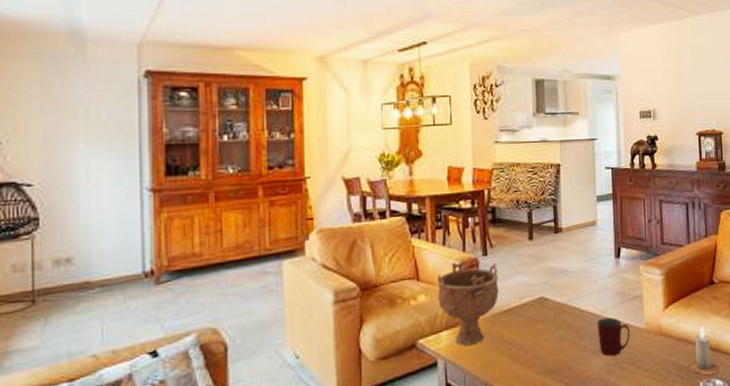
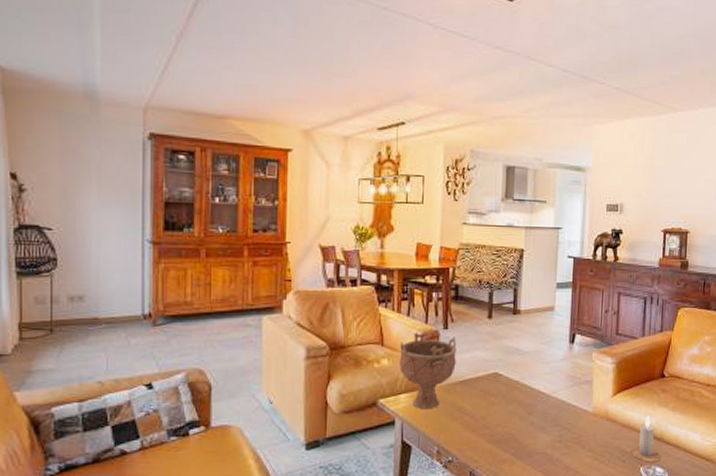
mug: present [597,317,631,357] -> none [546,398,578,434]

